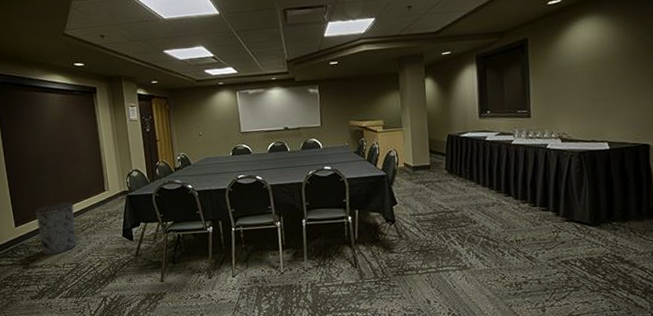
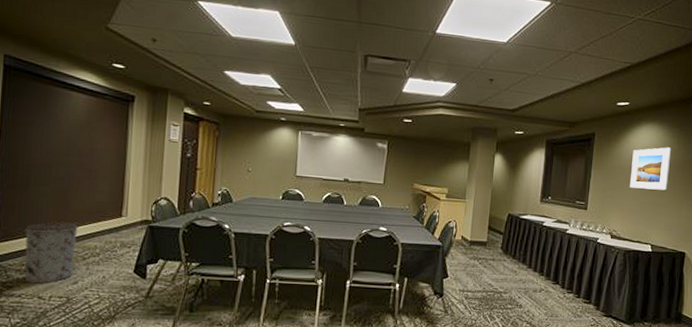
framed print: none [573,37,619,87] -> present [629,147,672,191]

